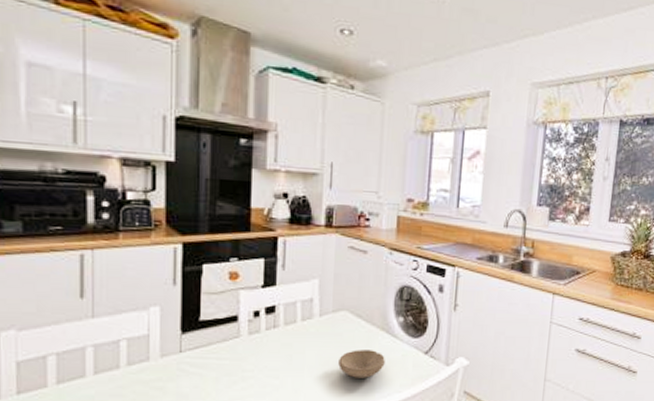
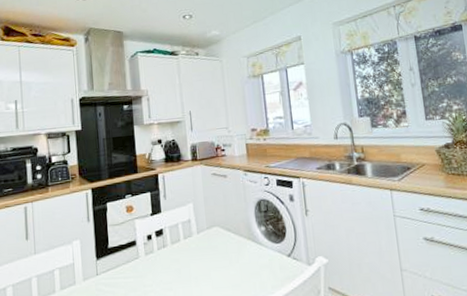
bowl: present [338,350,385,378] -> none [217,258,256,284]

